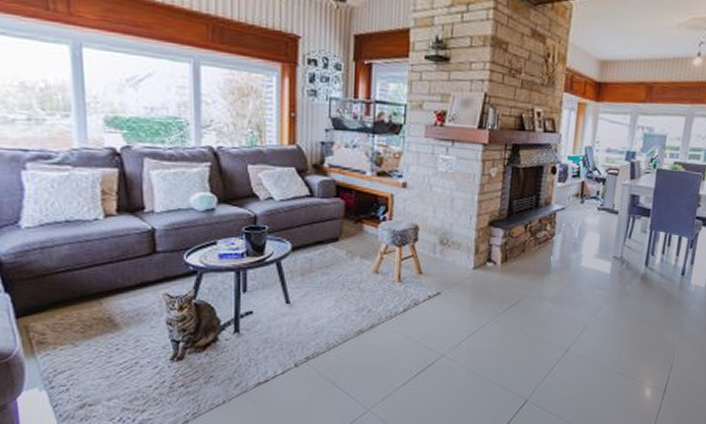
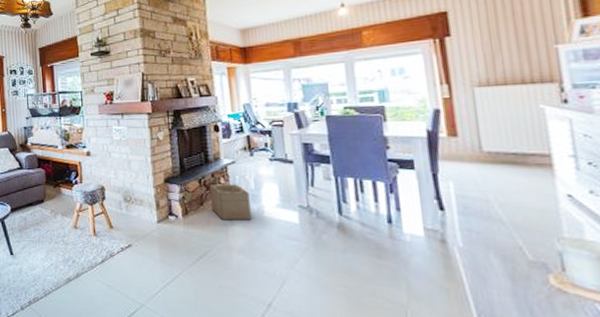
decorative box: none [531,231,572,270] -> present [209,184,252,221]

